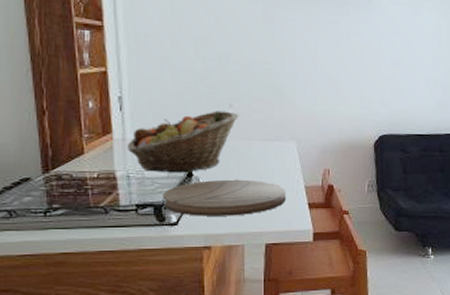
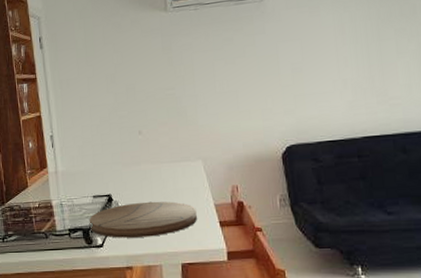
fruit basket: present [128,111,239,173] -> none [59,138,148,200]

